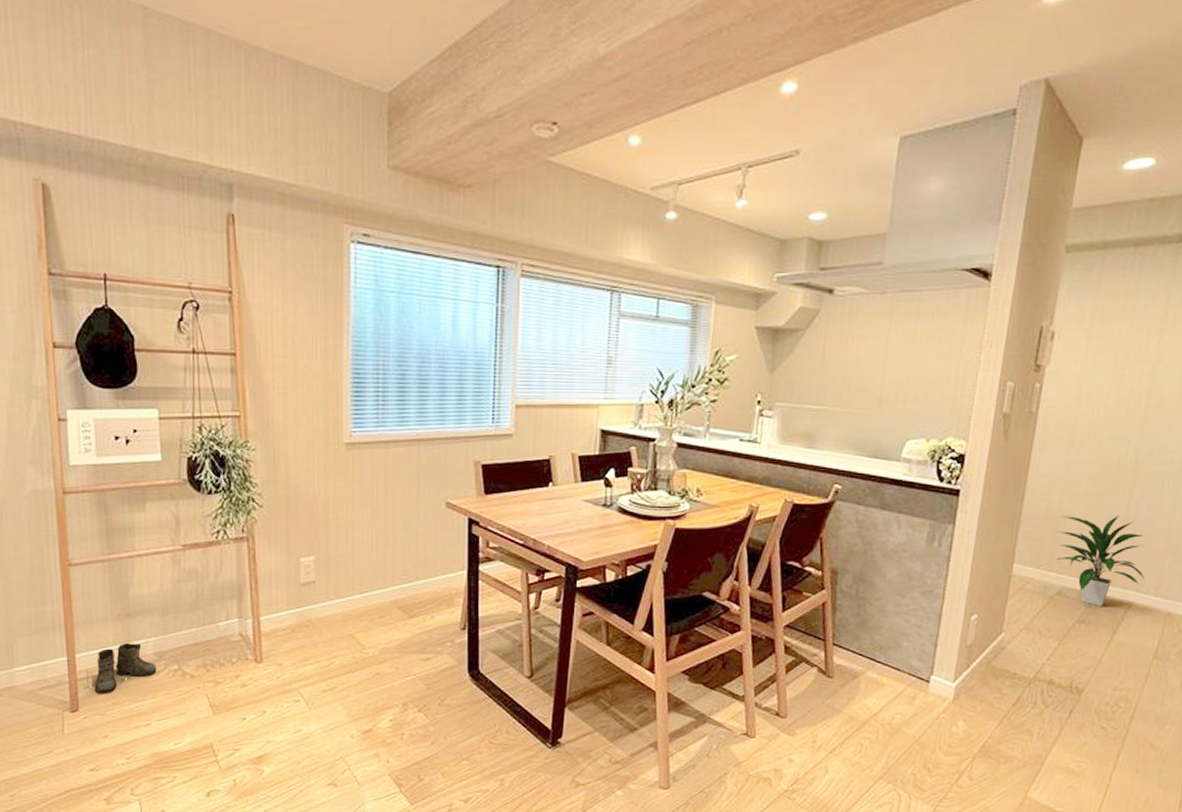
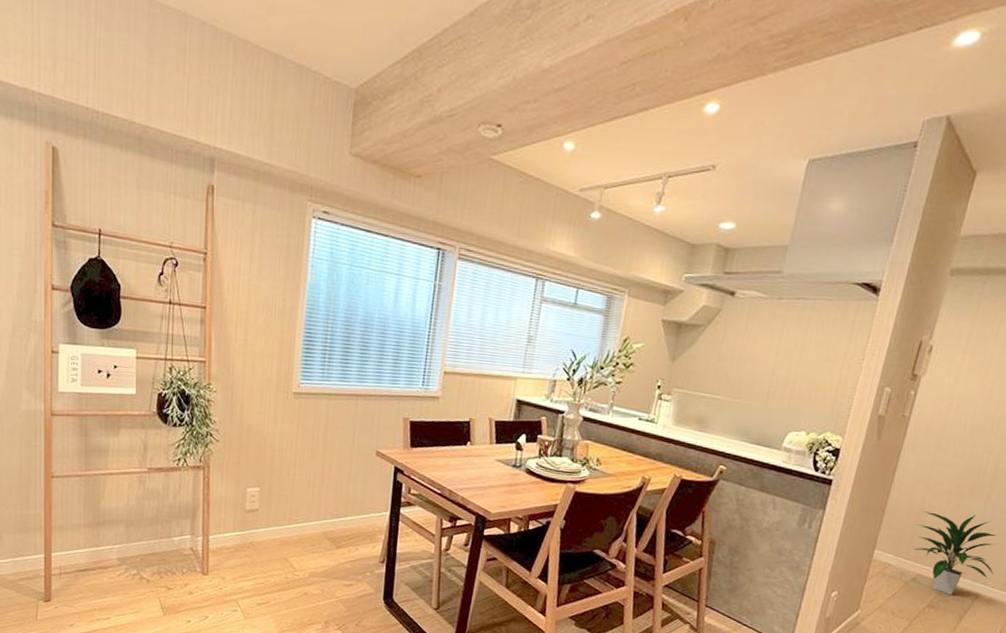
boots: present [86,642,157,693] -> none [58,547,119,589]

